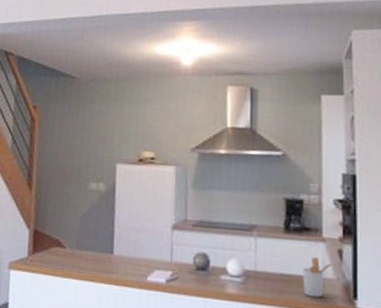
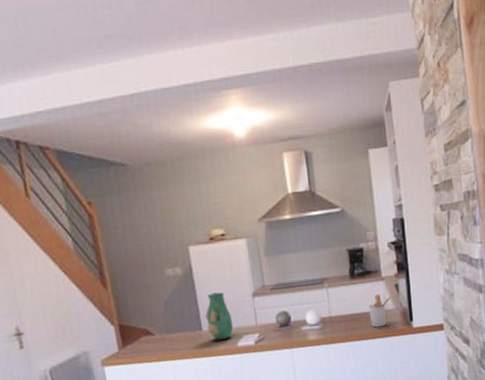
vase: none [118,216,147,270] -> present [205,292,234,340]

